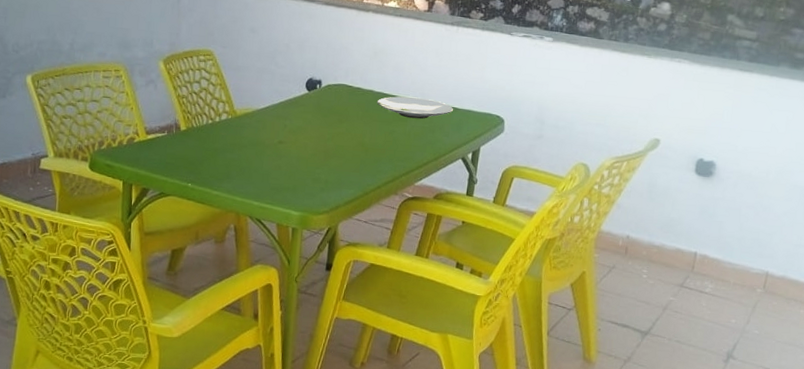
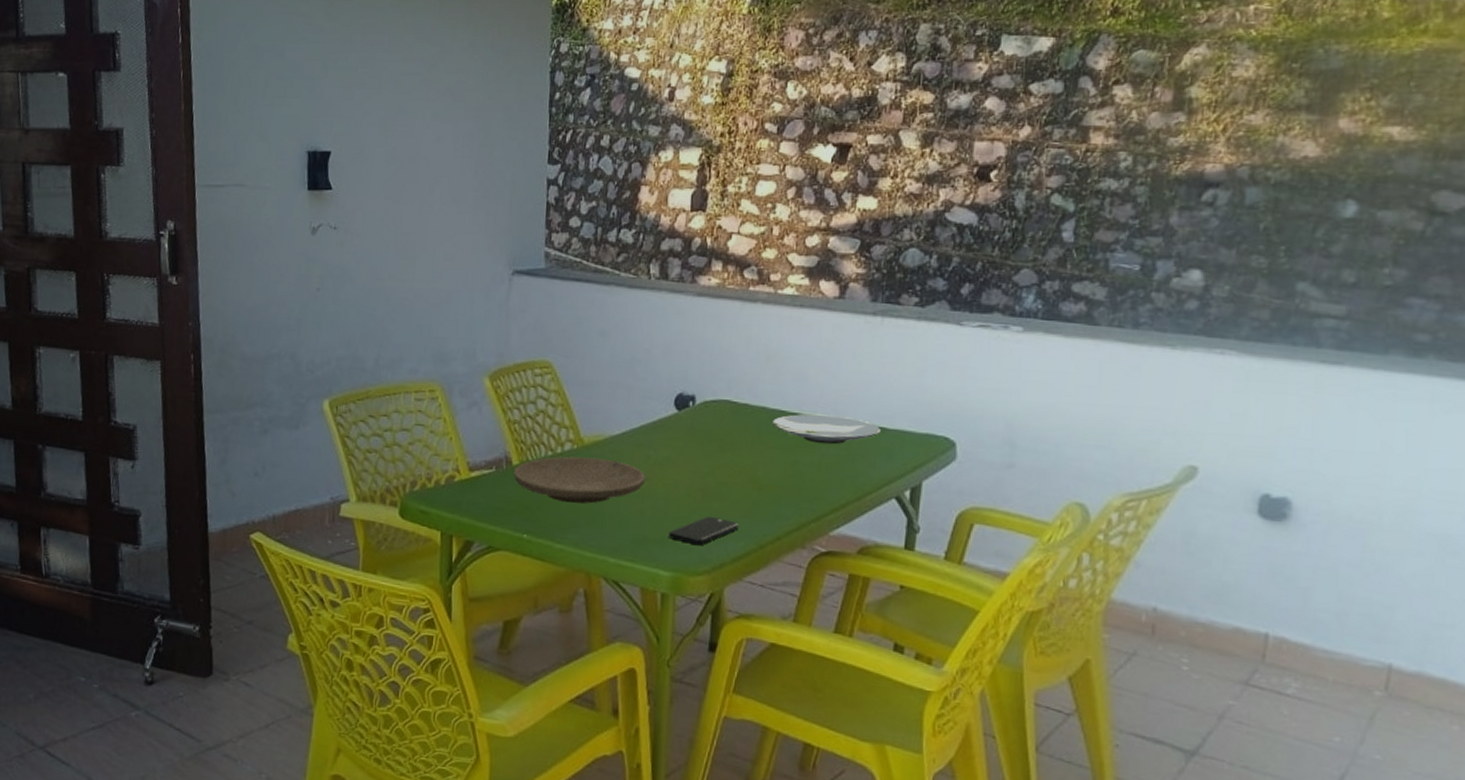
plate: none [181,124,283,161] -> present [513,456,646,504]
smartphone: none [299,170,350,193] -> present [669,516,738,546]

